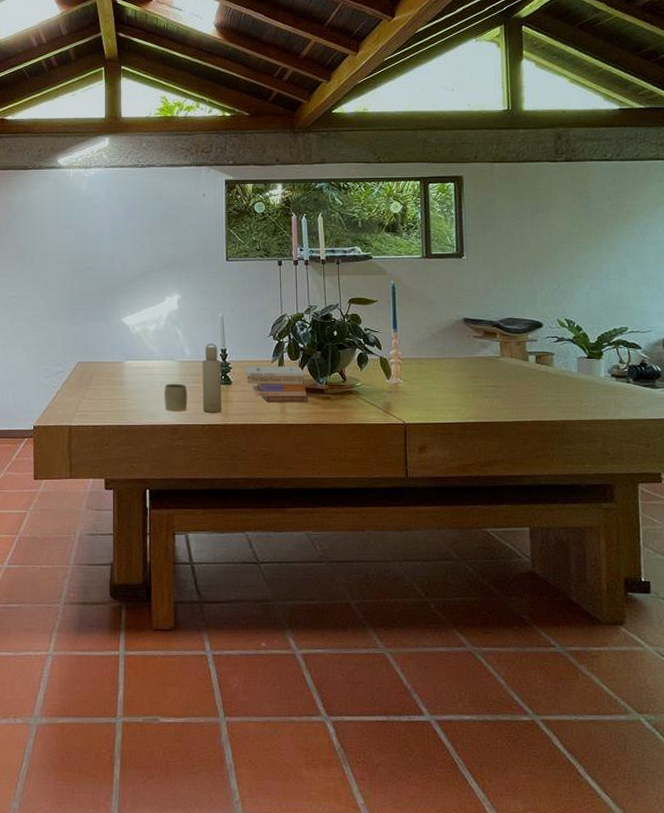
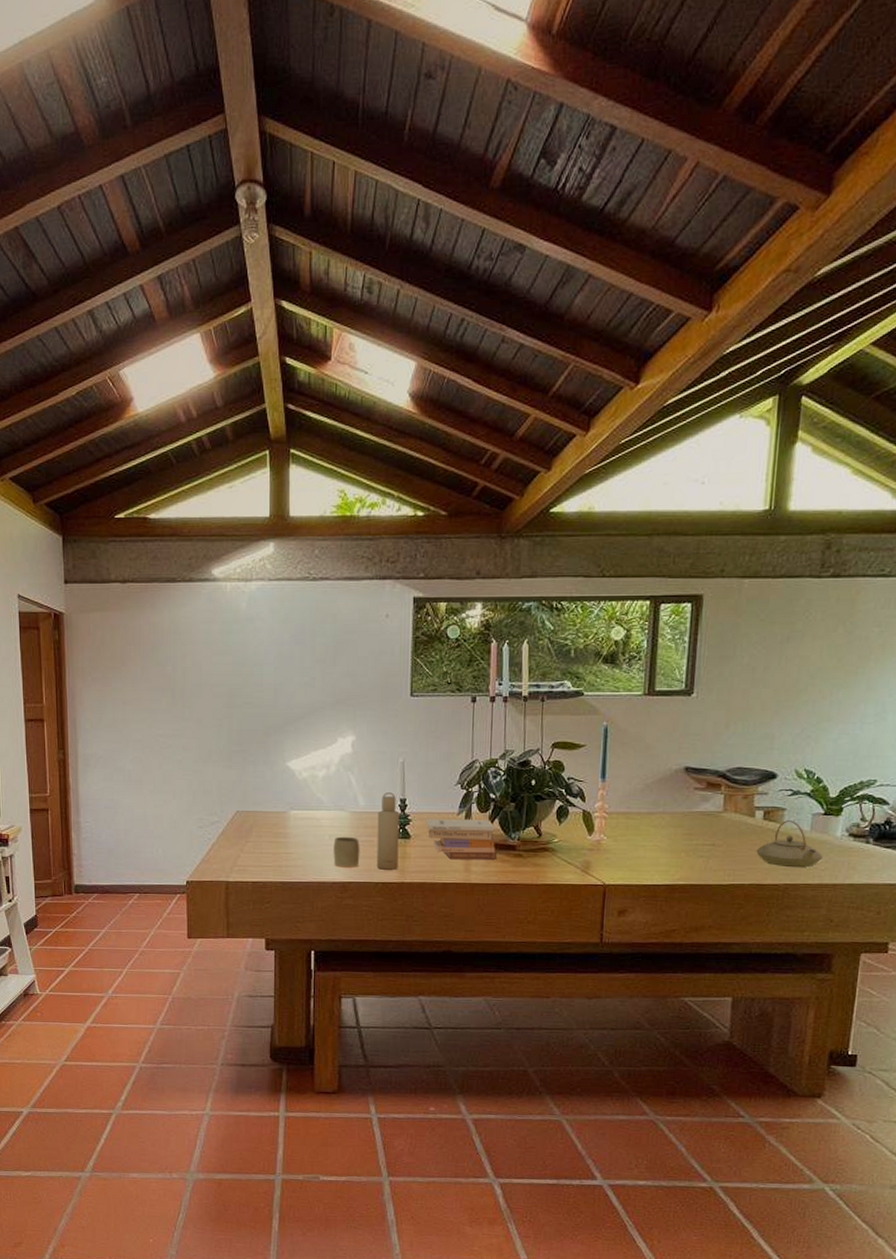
teapot: none [533,363,592,406] -> present [756,820,823,868]

